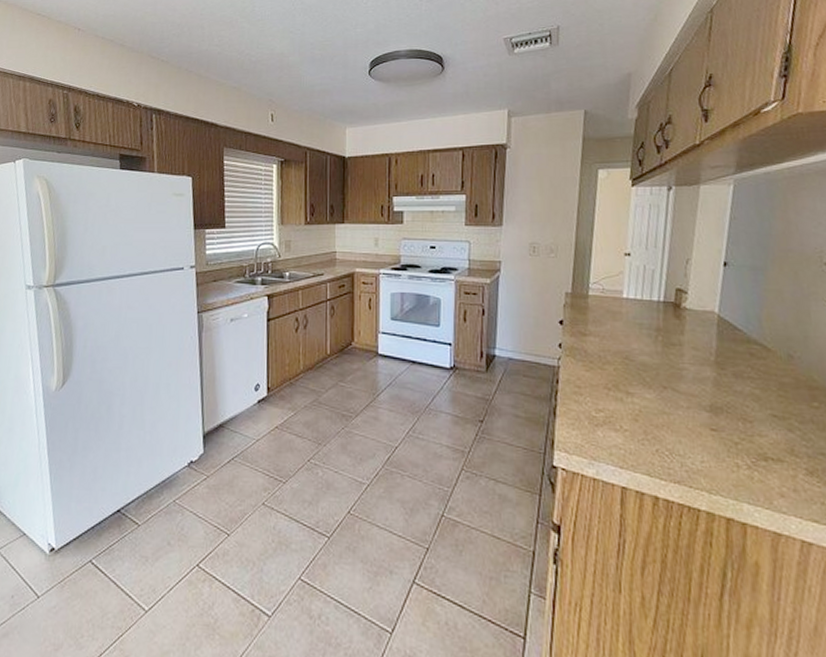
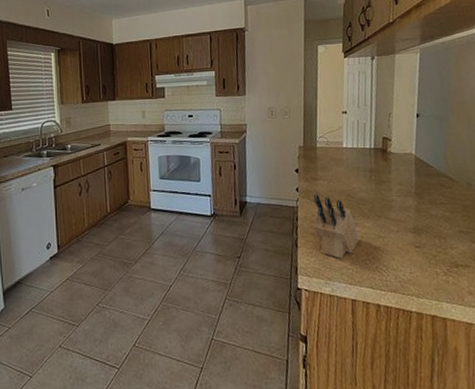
knife block: none [577,352,637,435] -> present [313,194,360,259]

